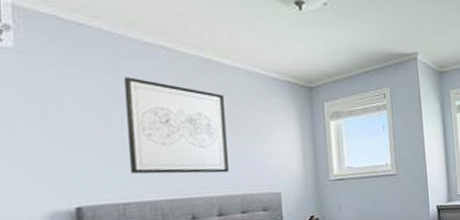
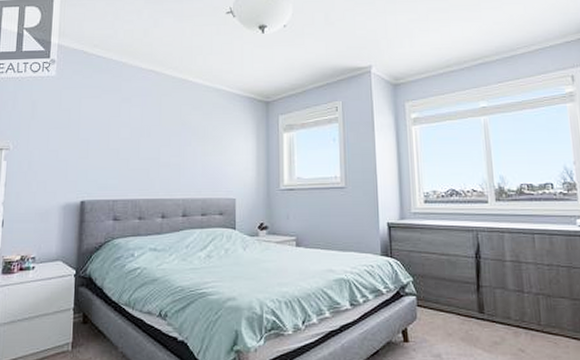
wall art: present [123,77,229,174] -> none [120,96,194,178]

